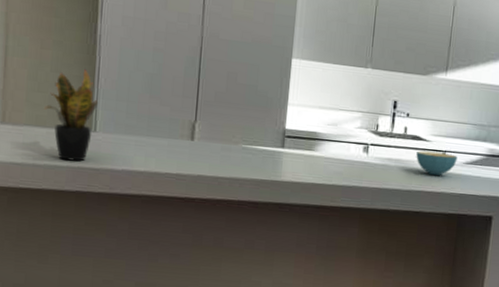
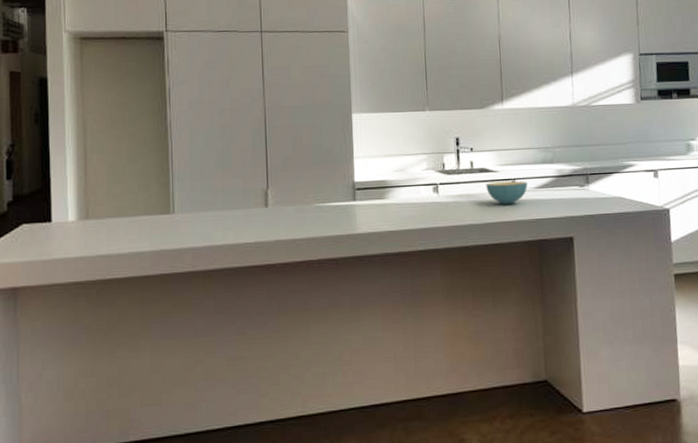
potted plant: present [45,69,99,162] -> none [125,156,175,246]

